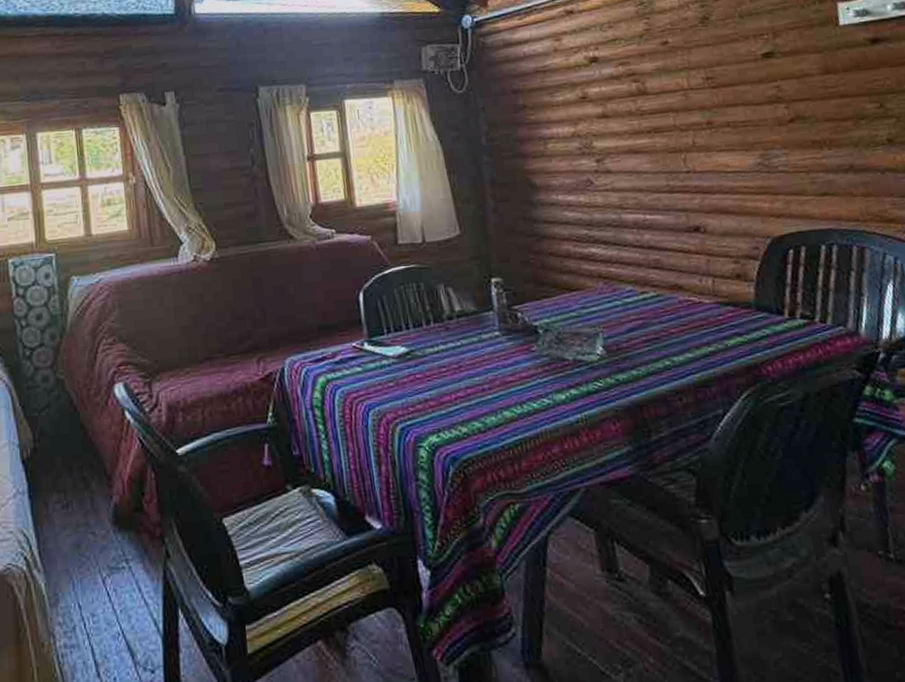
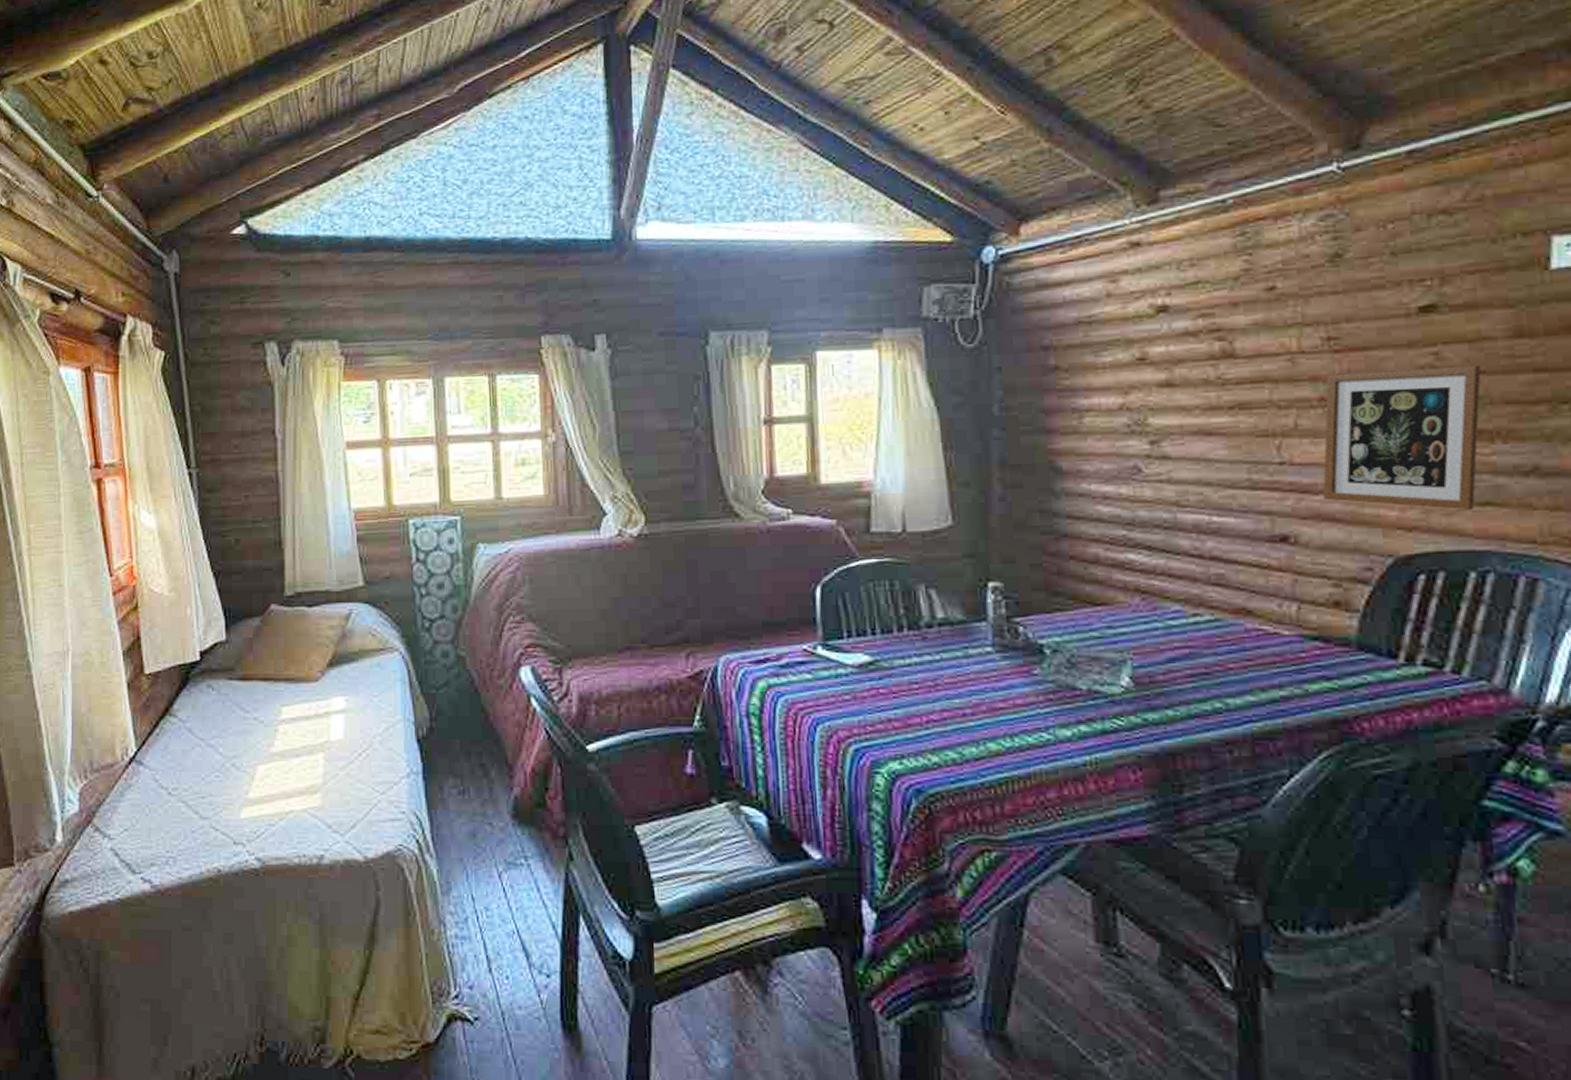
wall art: none [709,94,818,200] -> present [1322,364,1481,511]

